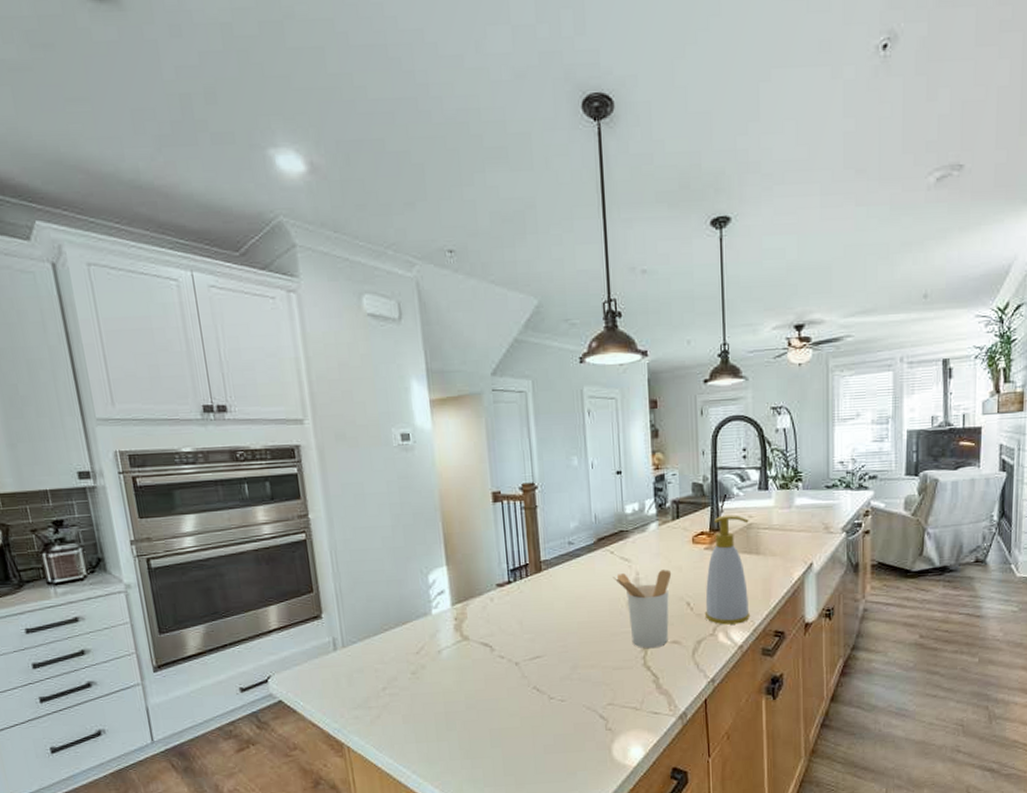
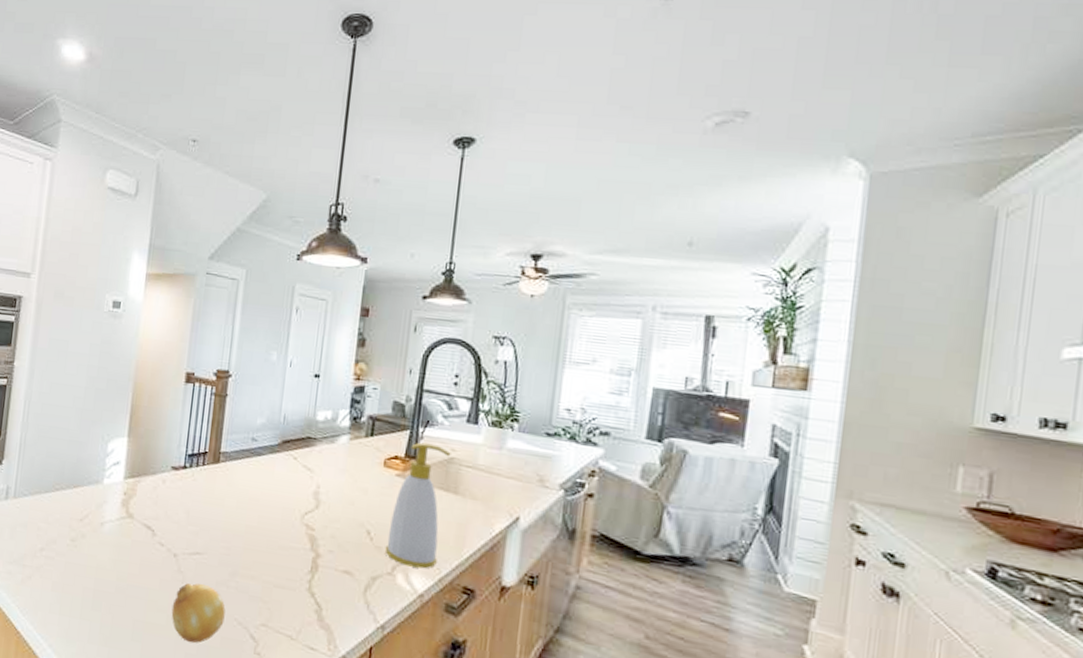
fruit: none [523,682,574,736] -> present [171,583,226,644]
utensil holder: present [612,569,672,648] -> none [291,482,356,574]

